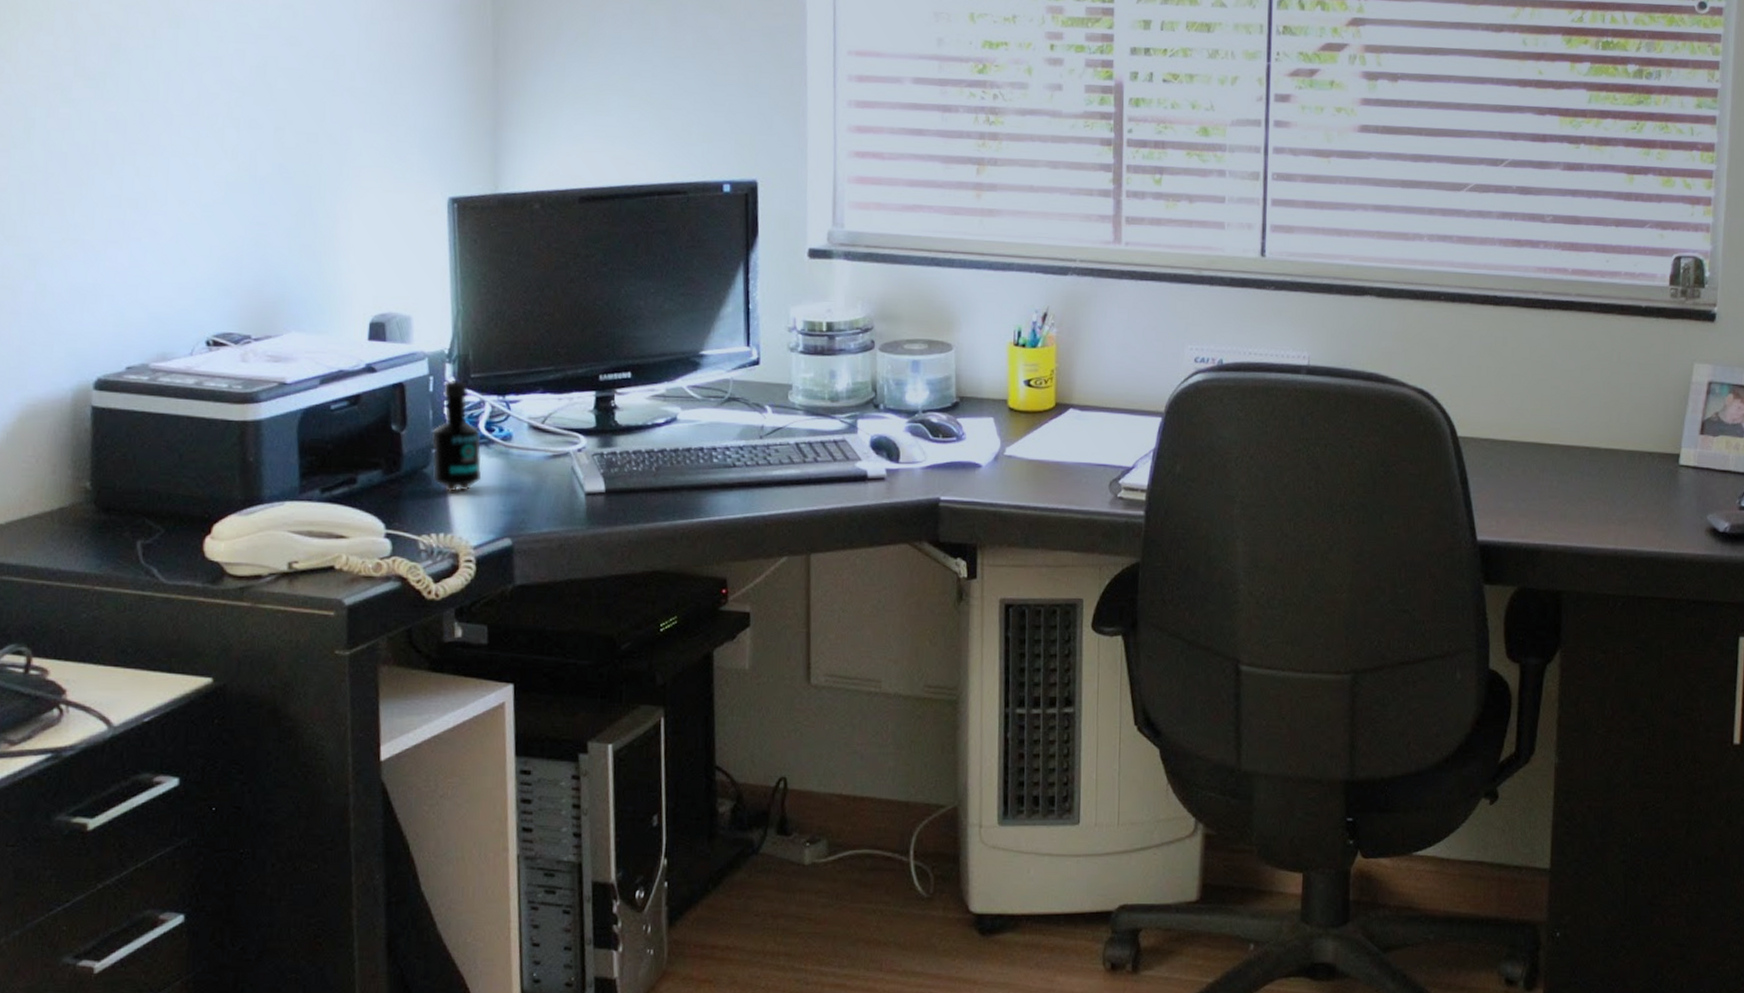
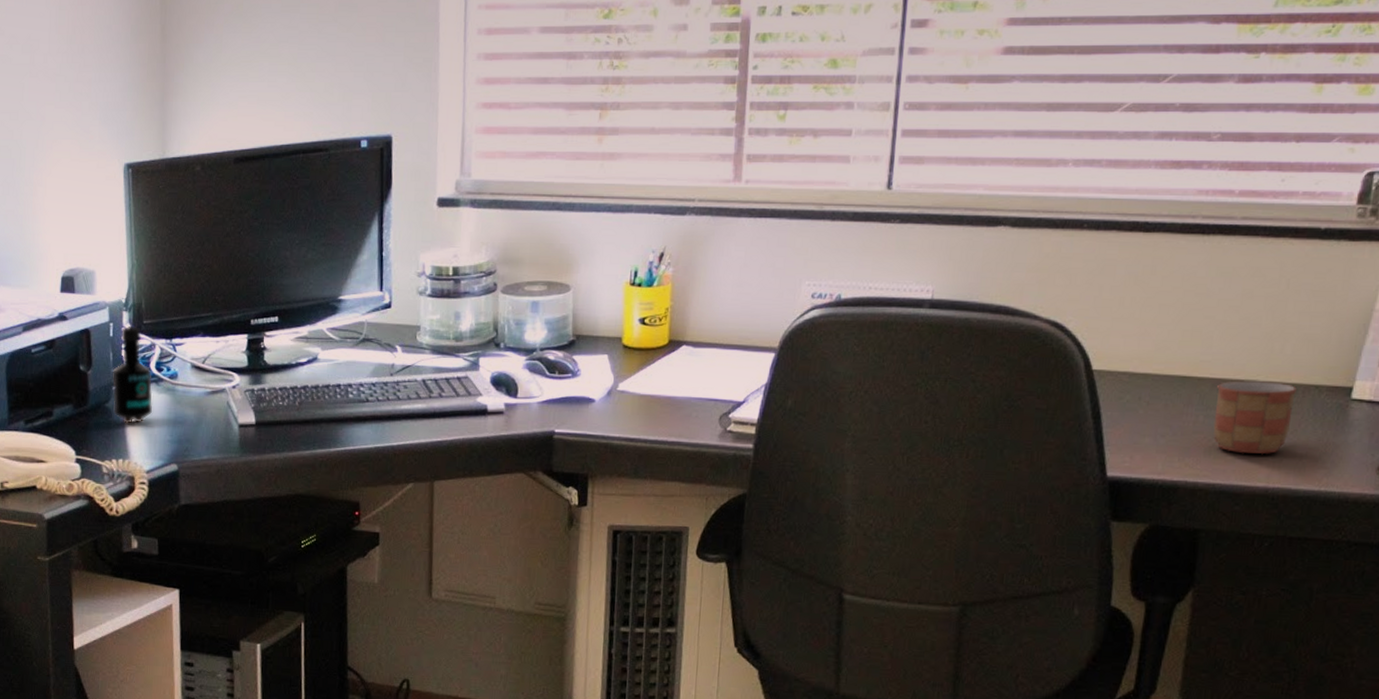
mug: none [1566,447,1634,518] -> present [1213,380,1297,455]

